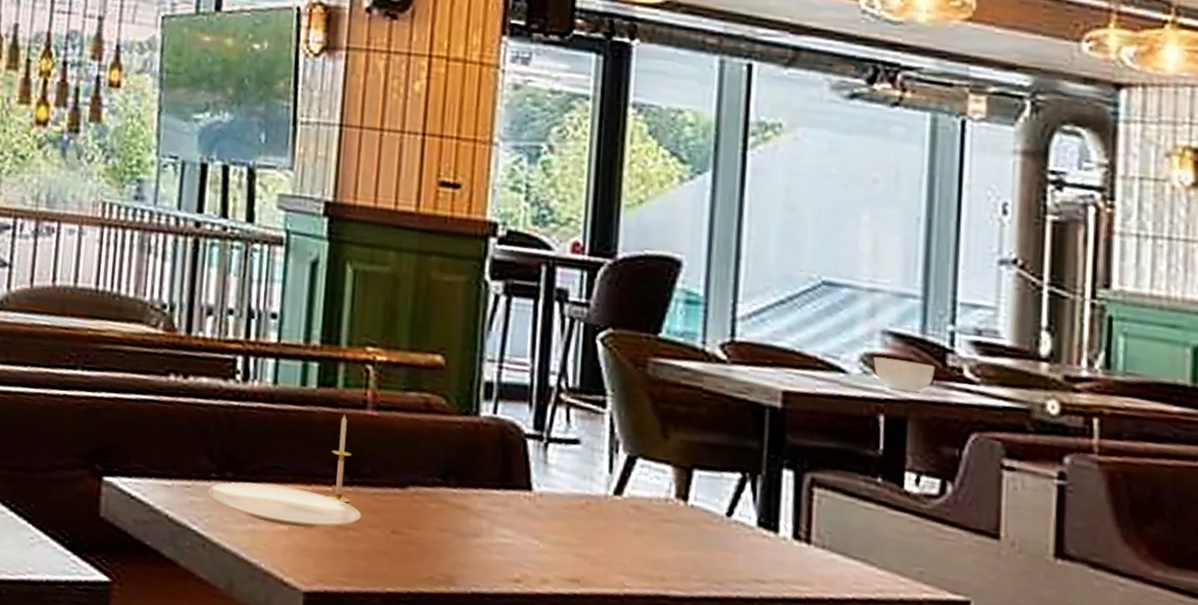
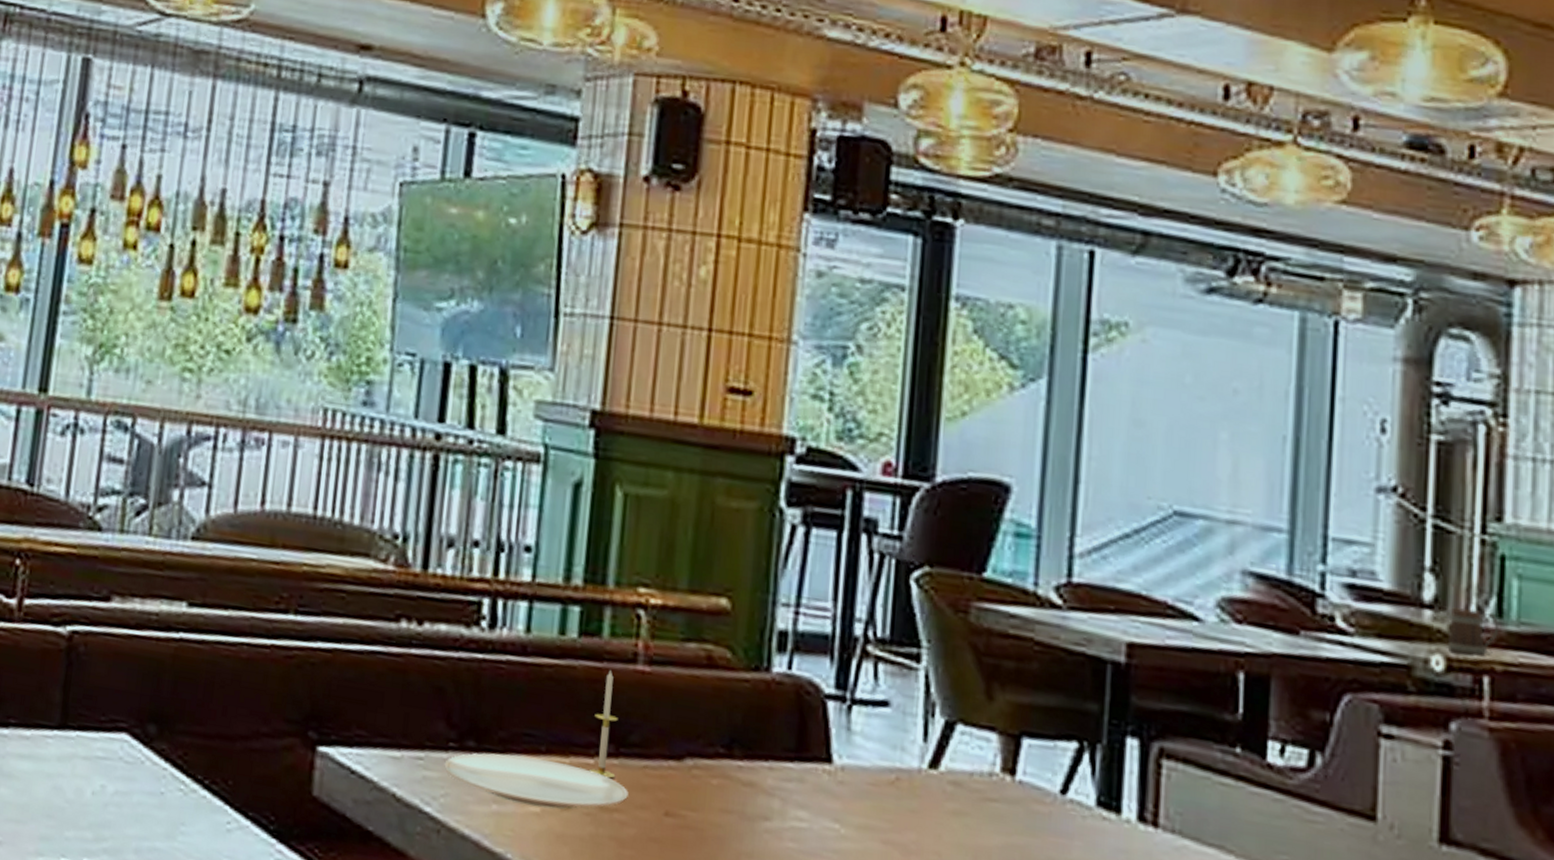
bowl: present [873,357,936,393] -> none [1232,602,1303,646]
beer mug: none [1061,360,1107,404] -> present [1447,607,1498,659]

